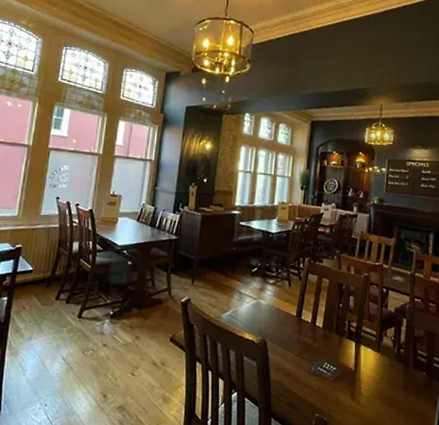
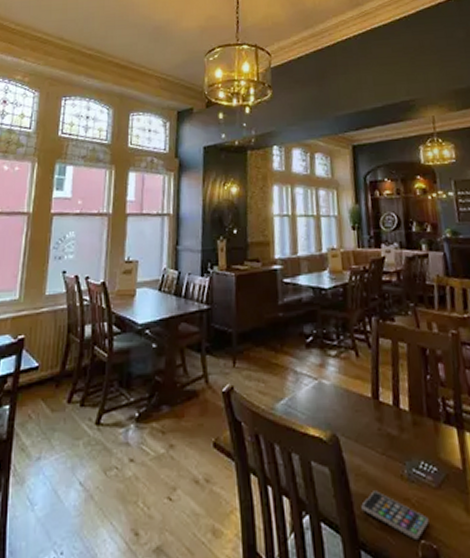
smartphone: none [276,380,324,414] -> present [361,490,429,541]

